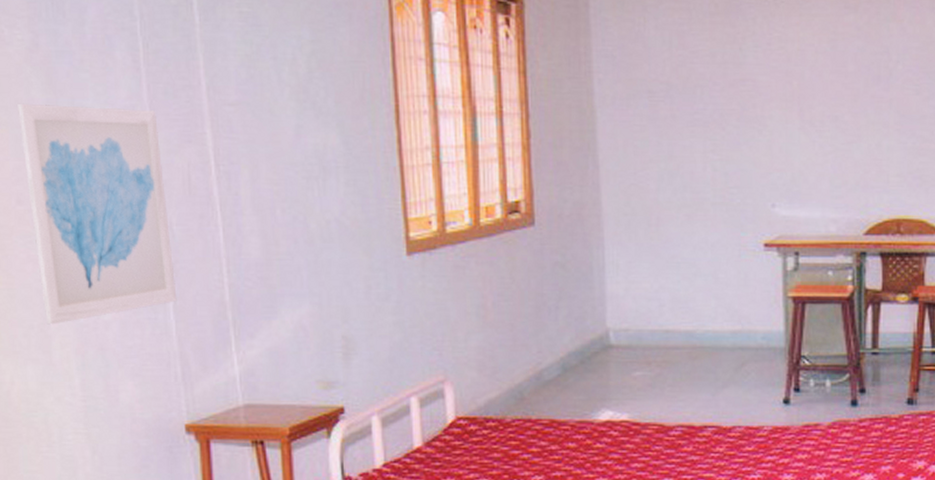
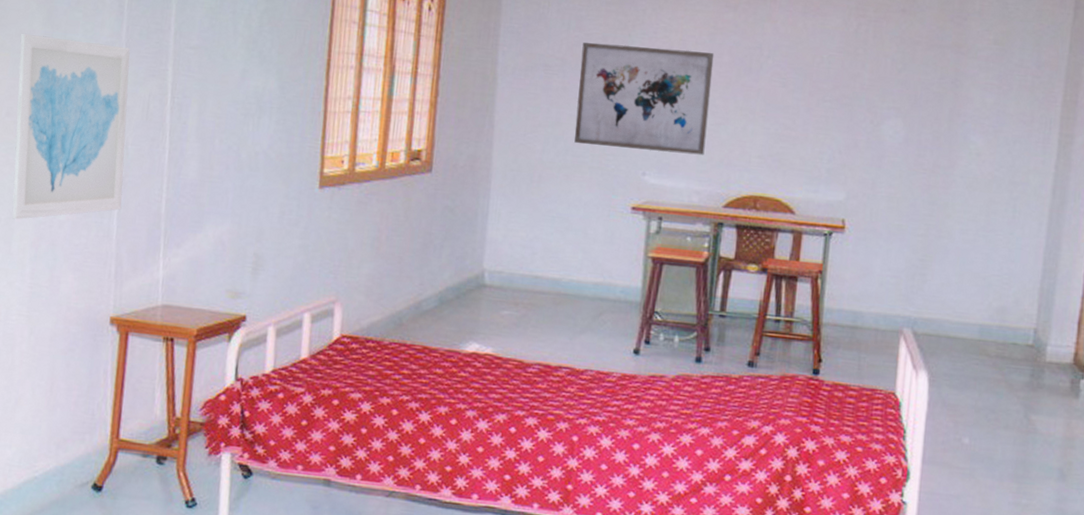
wall art: none [688,61,838,179] -> present [574,42,714,156]

